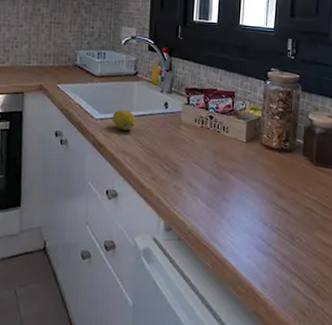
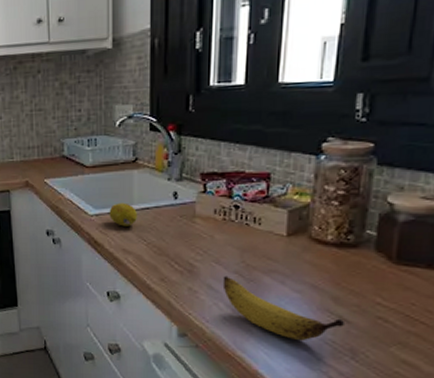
banana: none [200,175,286,230] -> present [222,276,346,341]

